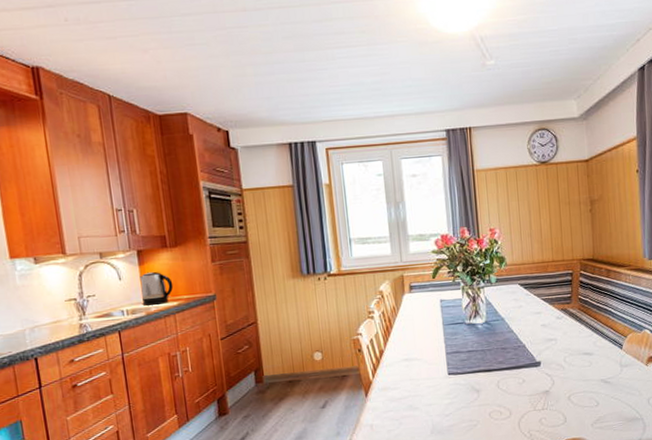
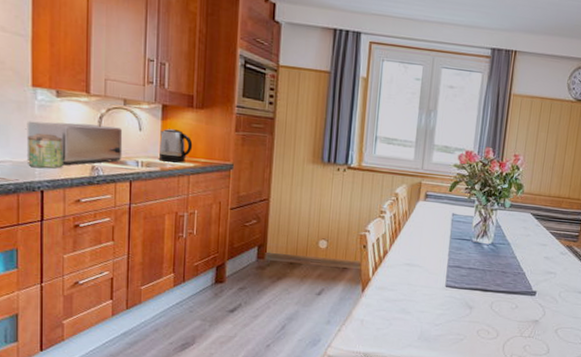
toaster: none [10,281,107,328] -> present [26,121,123,165]
canister: none [14,300,52,337] -> present [28,133,64,169]

